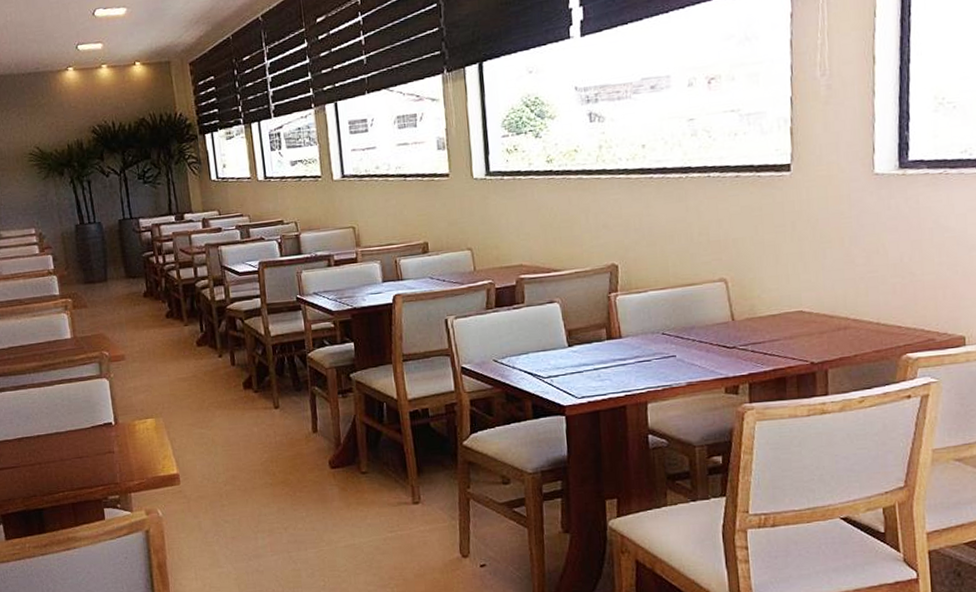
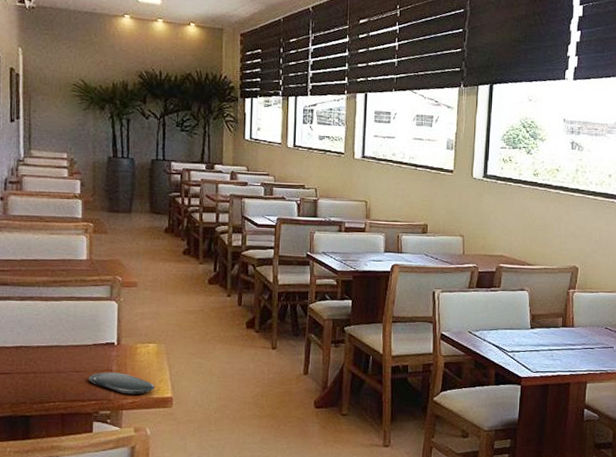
oval tray: none [92,453,159,476] -> present [89,372,155,395]

